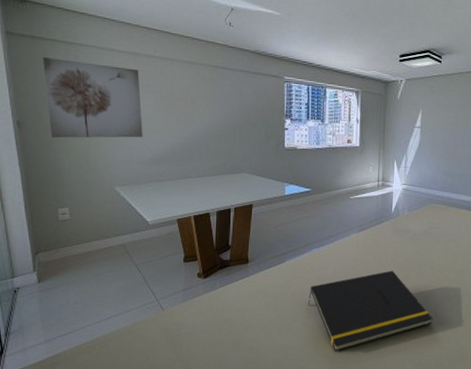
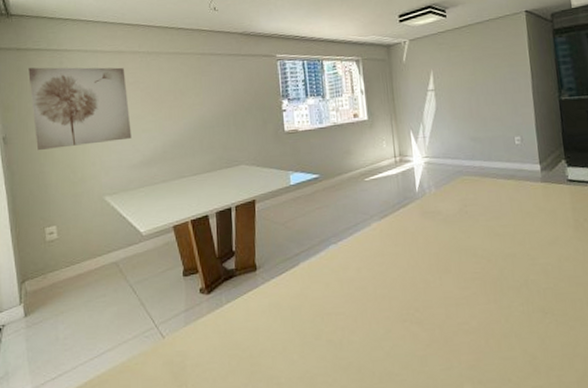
notepad: present [307,270,433,352] -> none [331,263,488,375]

